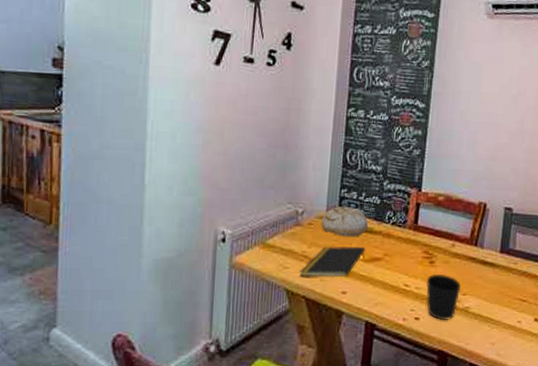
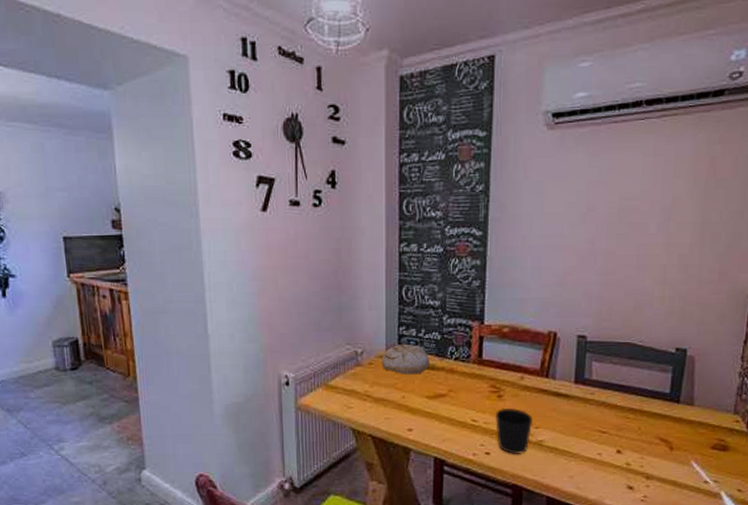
notepad: present [300,246,366,278] -> none [364,383,429,416]

